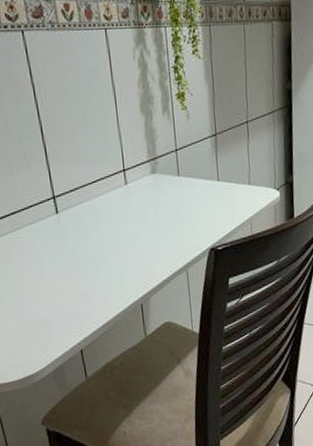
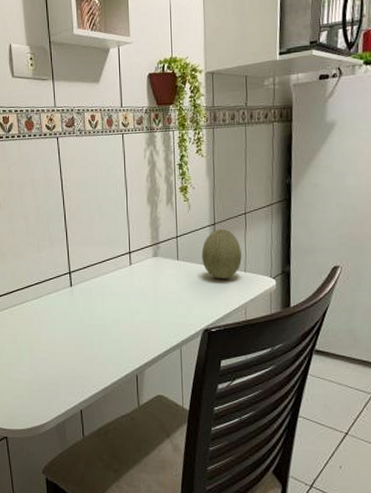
fruit: none [203,139,246,194] -> present [201,229,242,280]

